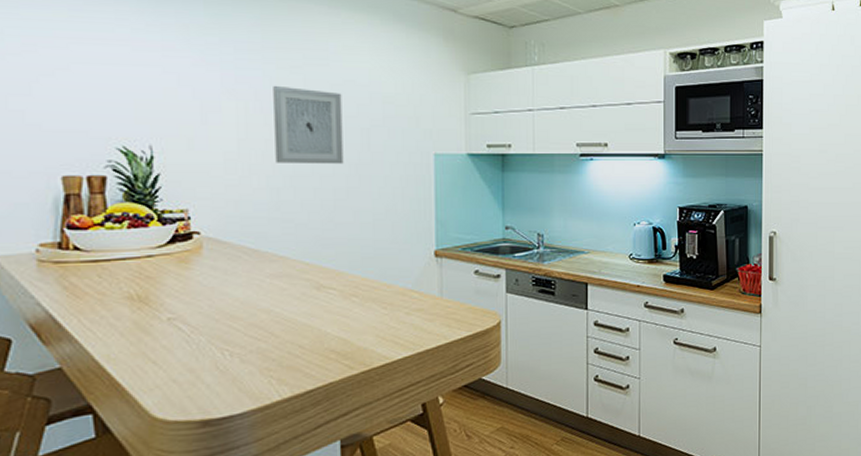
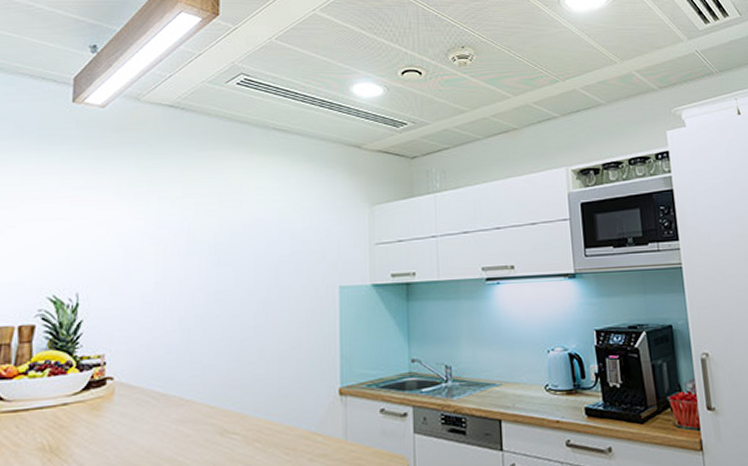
wall art: present [273,85,344,165] -> none [188,228,253,304]

